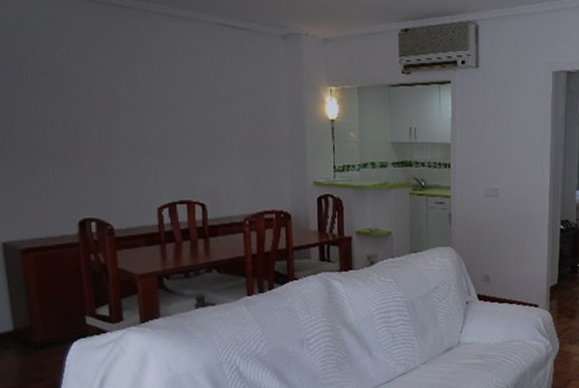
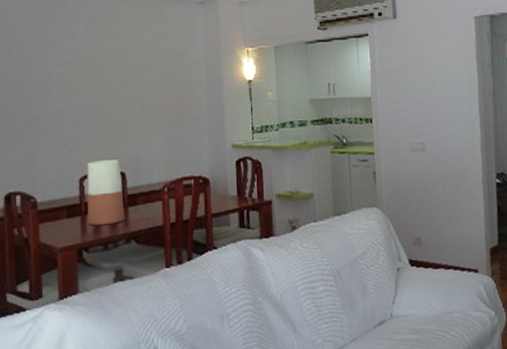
vase: none [165,191,206,255] -> present [87,159,125,226]

